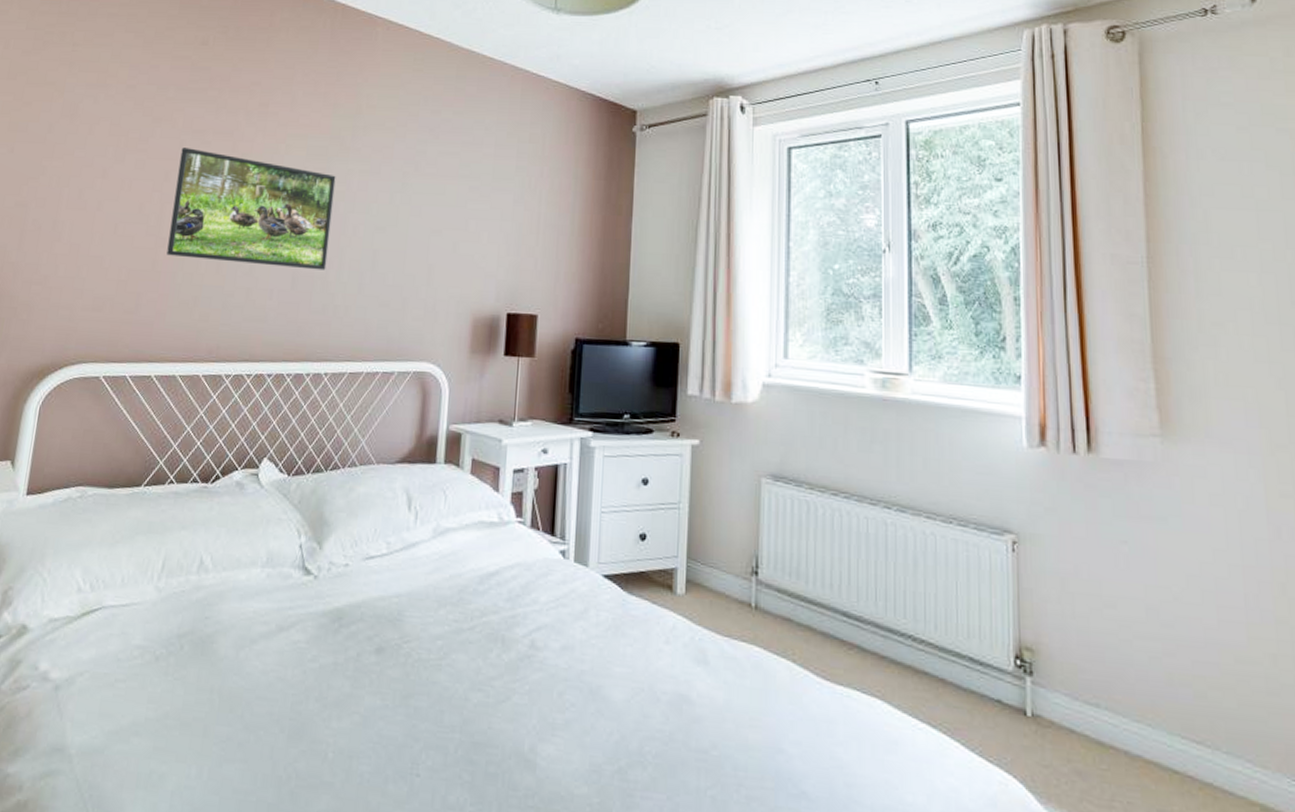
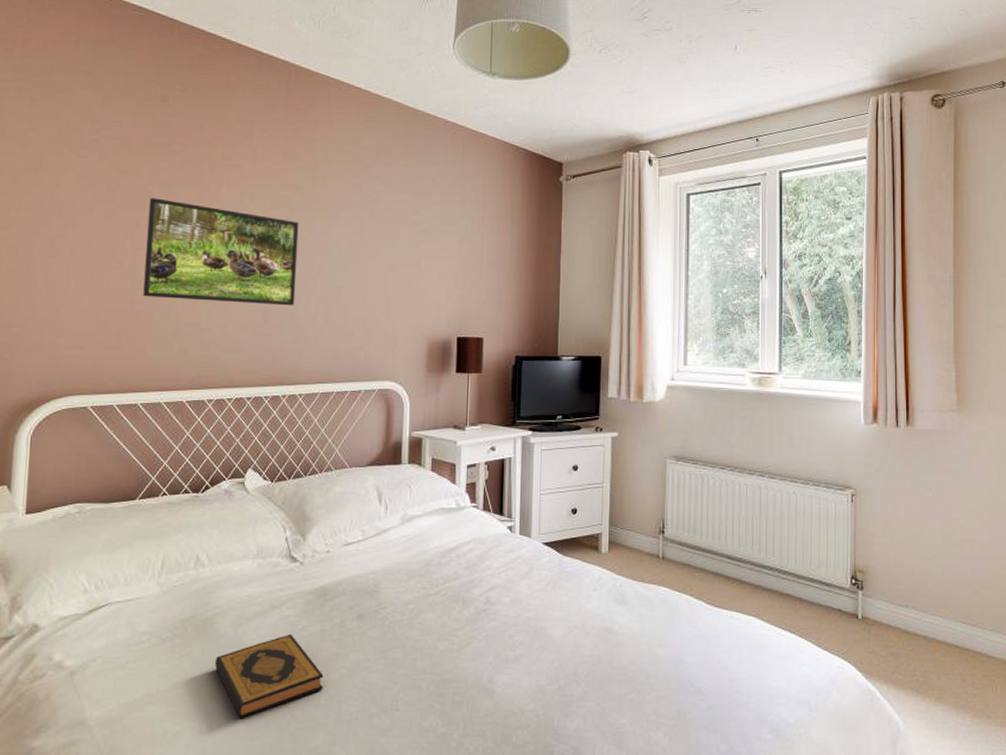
hardback book: none [211,664,333,765] -> present [214,635,324,718]

